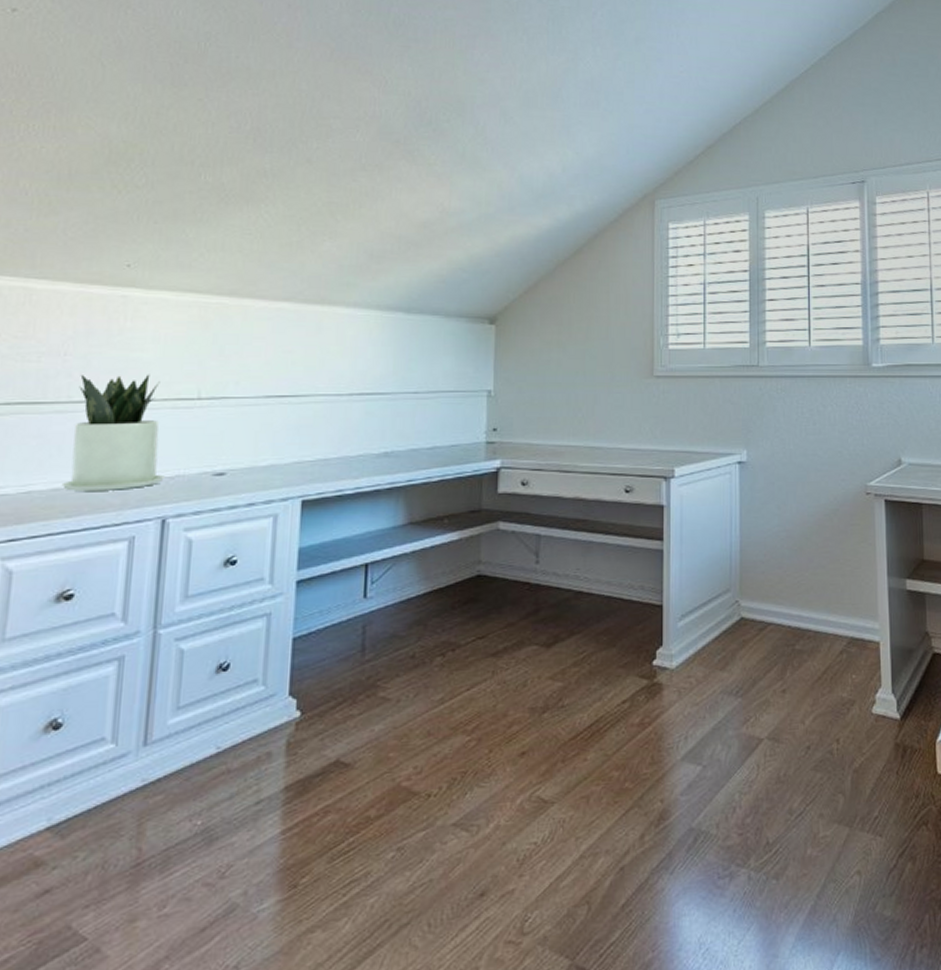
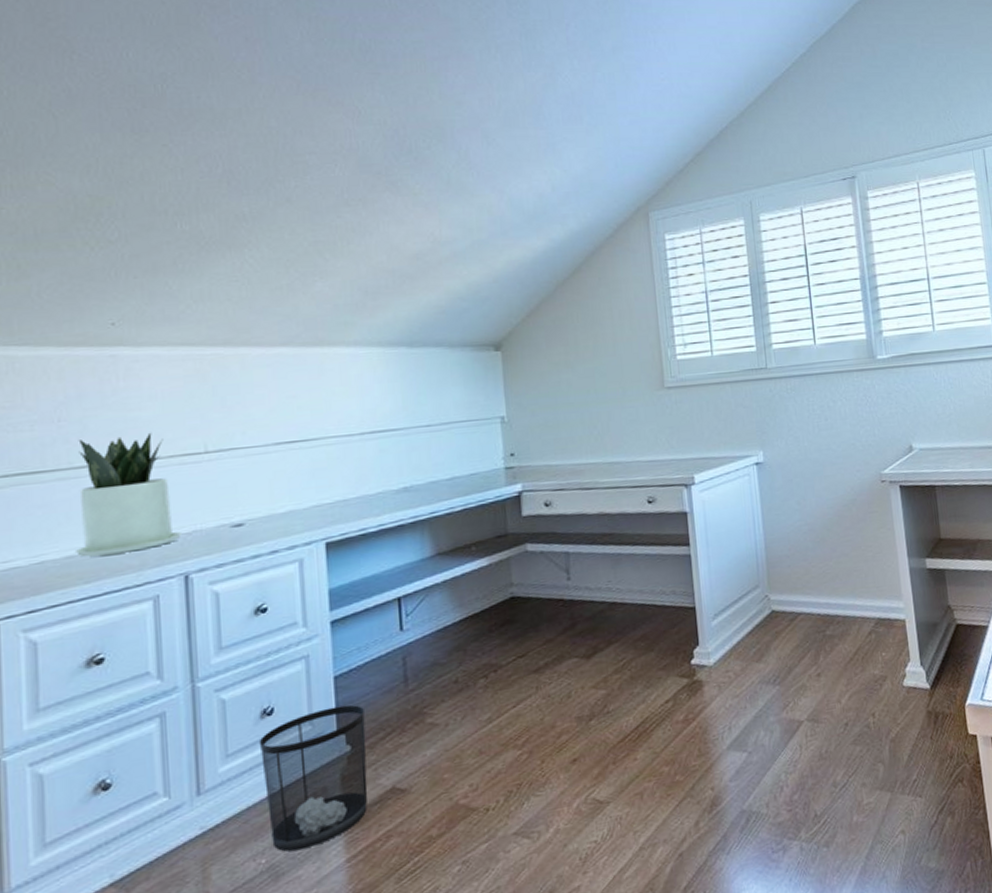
waste bin: none [210,668,318,816] -> present [259,704,368,852]

